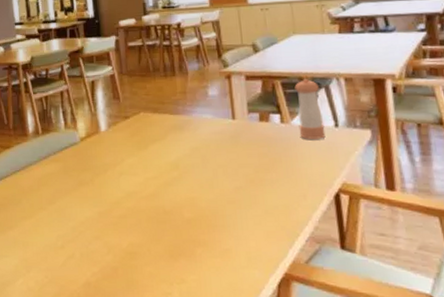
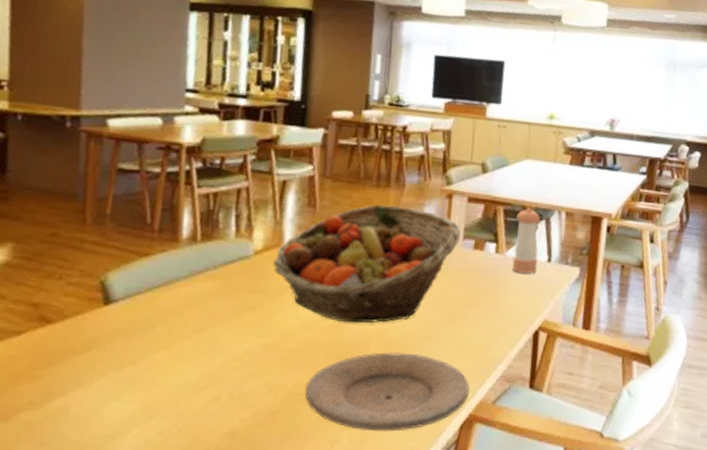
fruit basket: none [95,90,245,193] -> present [273,204,462,324]
plate: none [136,217,281,287] -> present [305,352,470,432]

